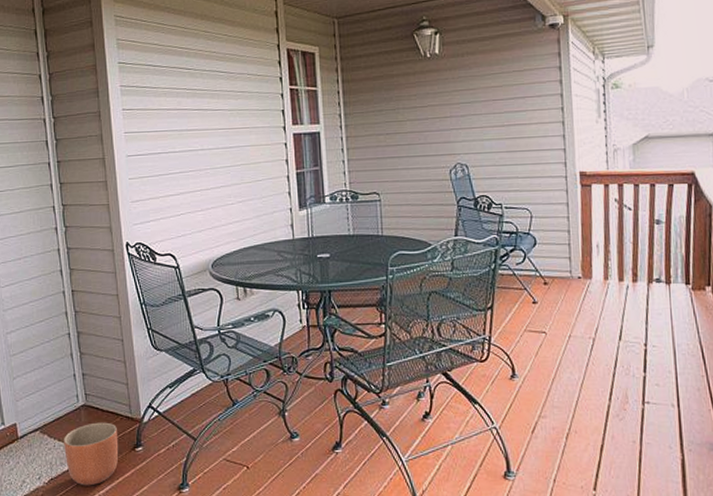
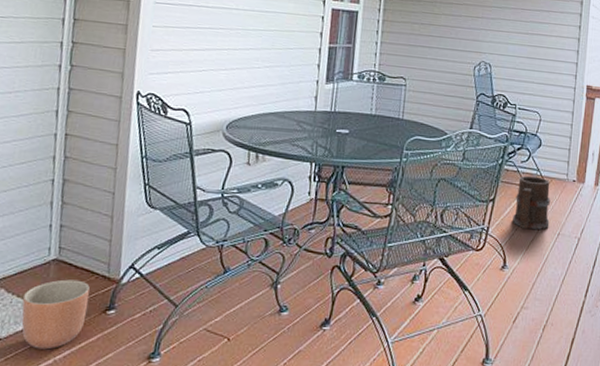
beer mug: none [515,277,558,335] -> present [512,175,550,230]

